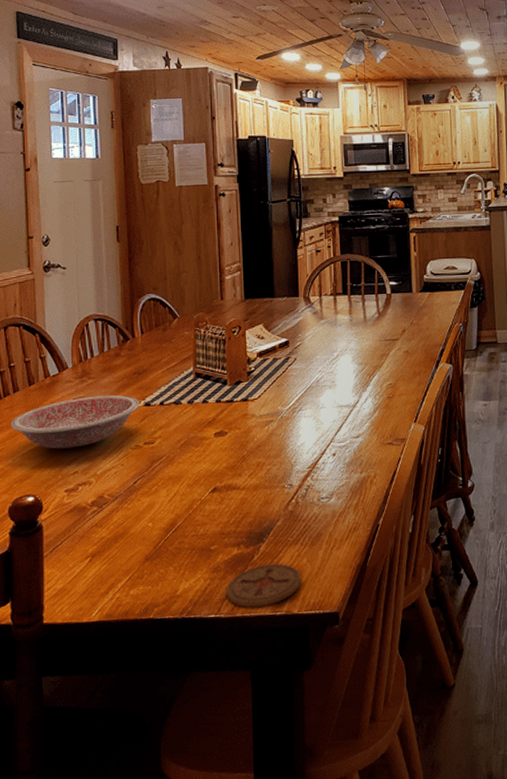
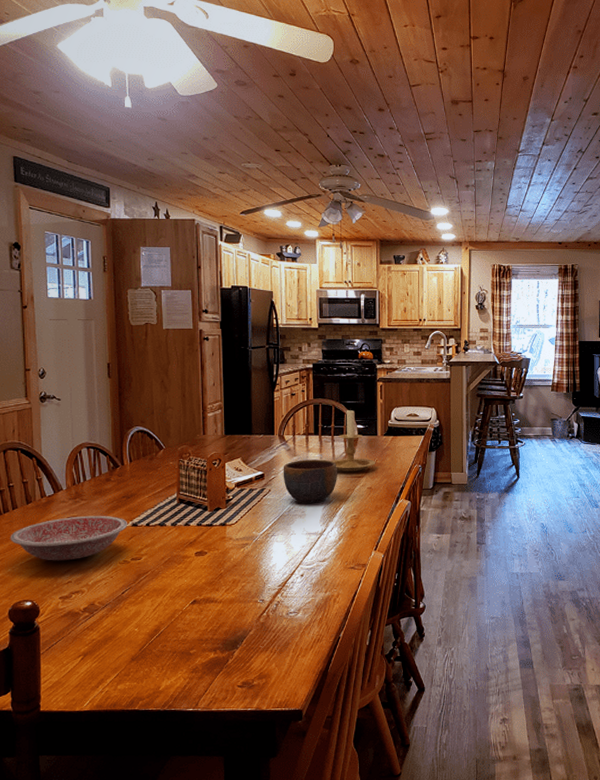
coaster: present [226,563,302,608] -> none [203,667,270,704]
bowl: none [309,321,370,372] -> present [283,459,337,503]
candle holder: none [361,263,412,335] -> present [330,408,376,472]

